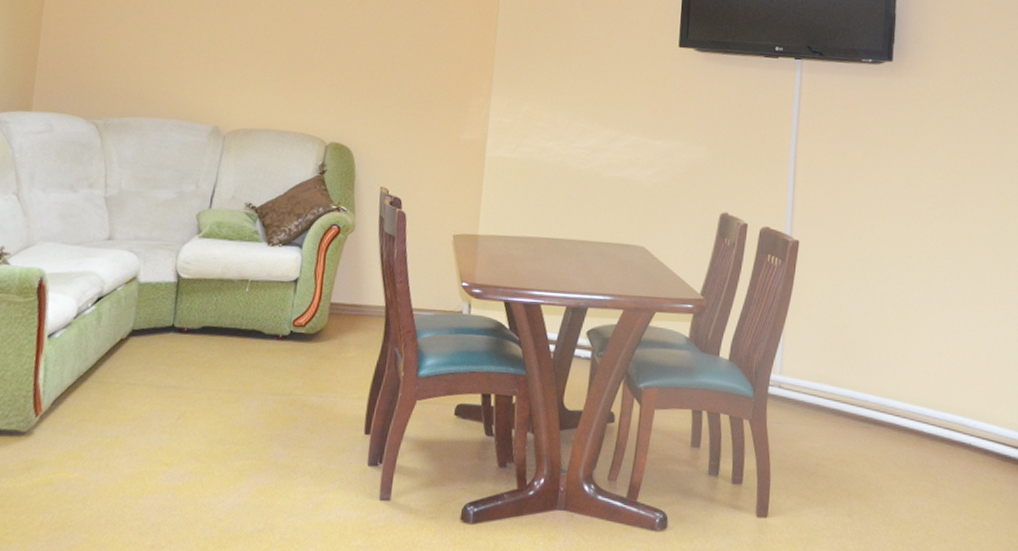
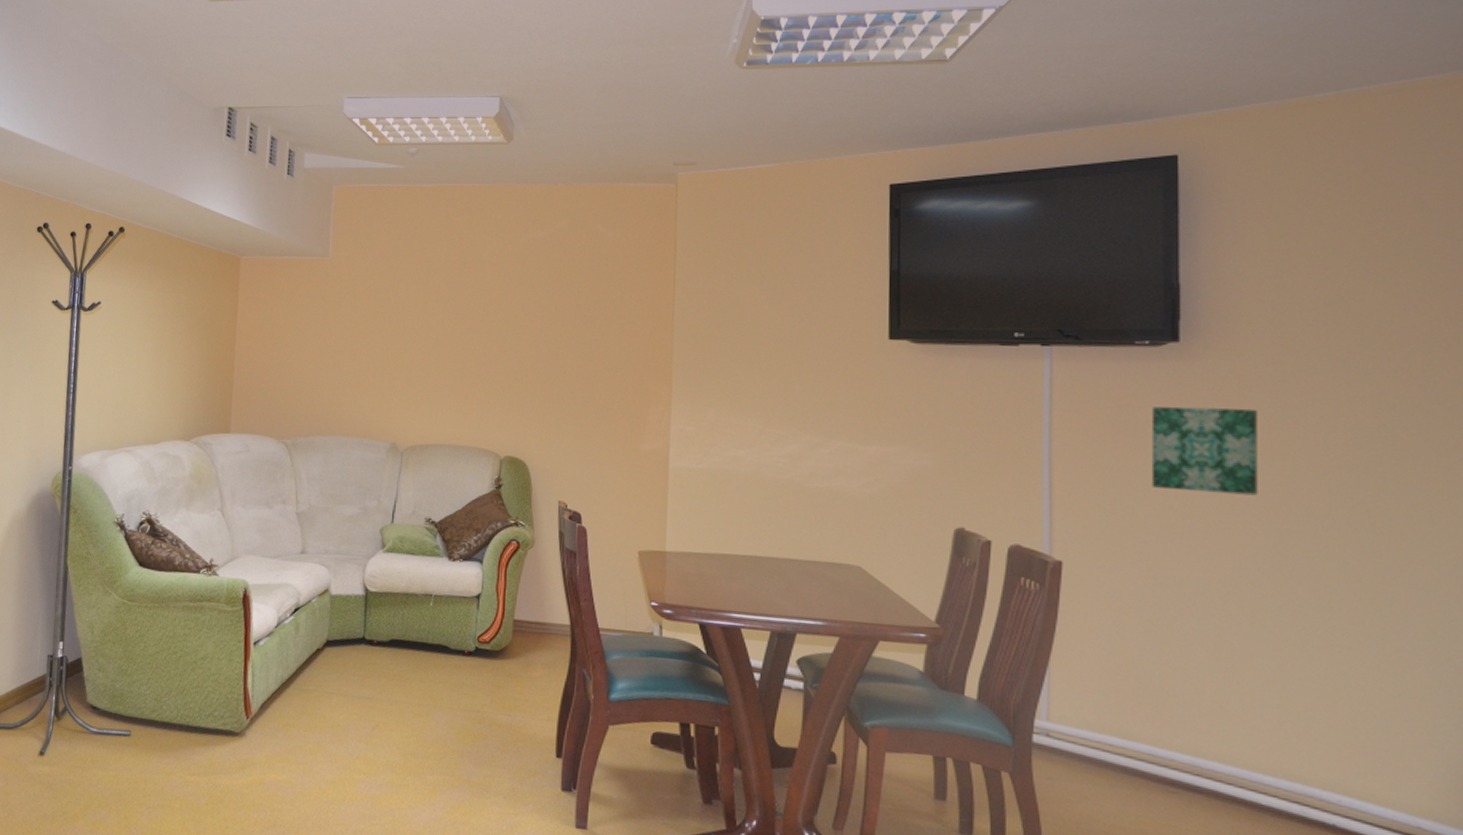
wall art: none [866,114,941,187] -> present [1151,406,1258,496]

